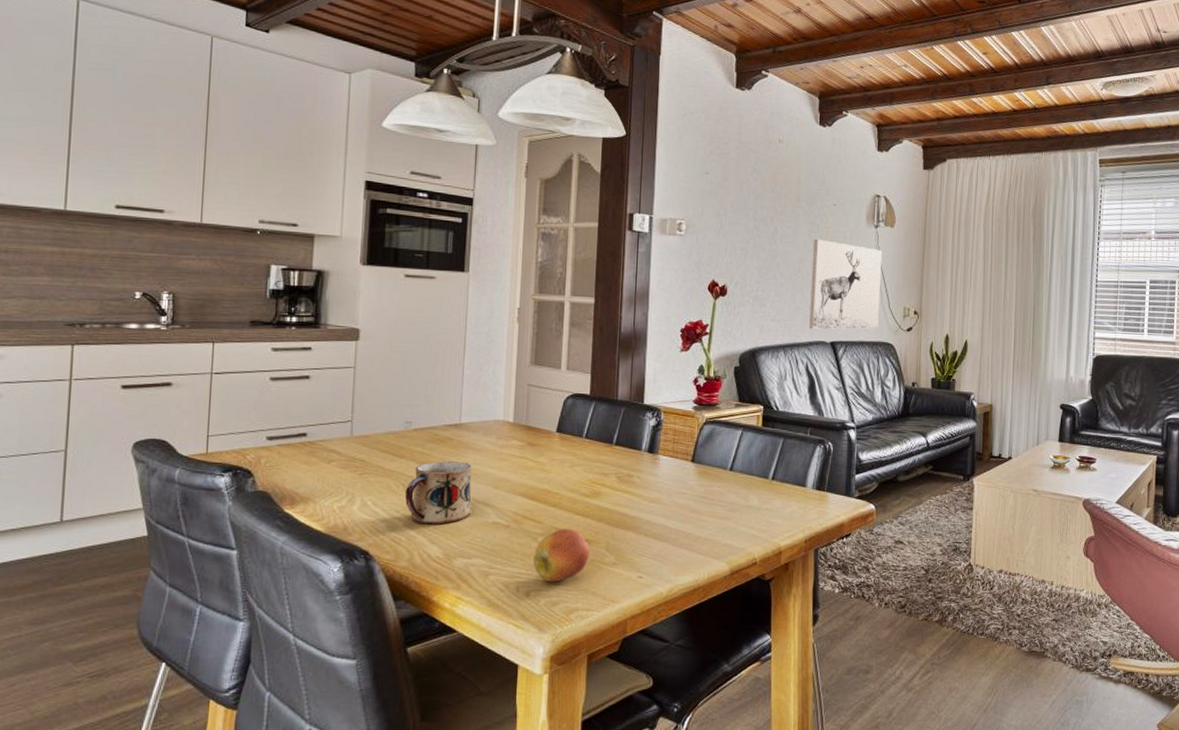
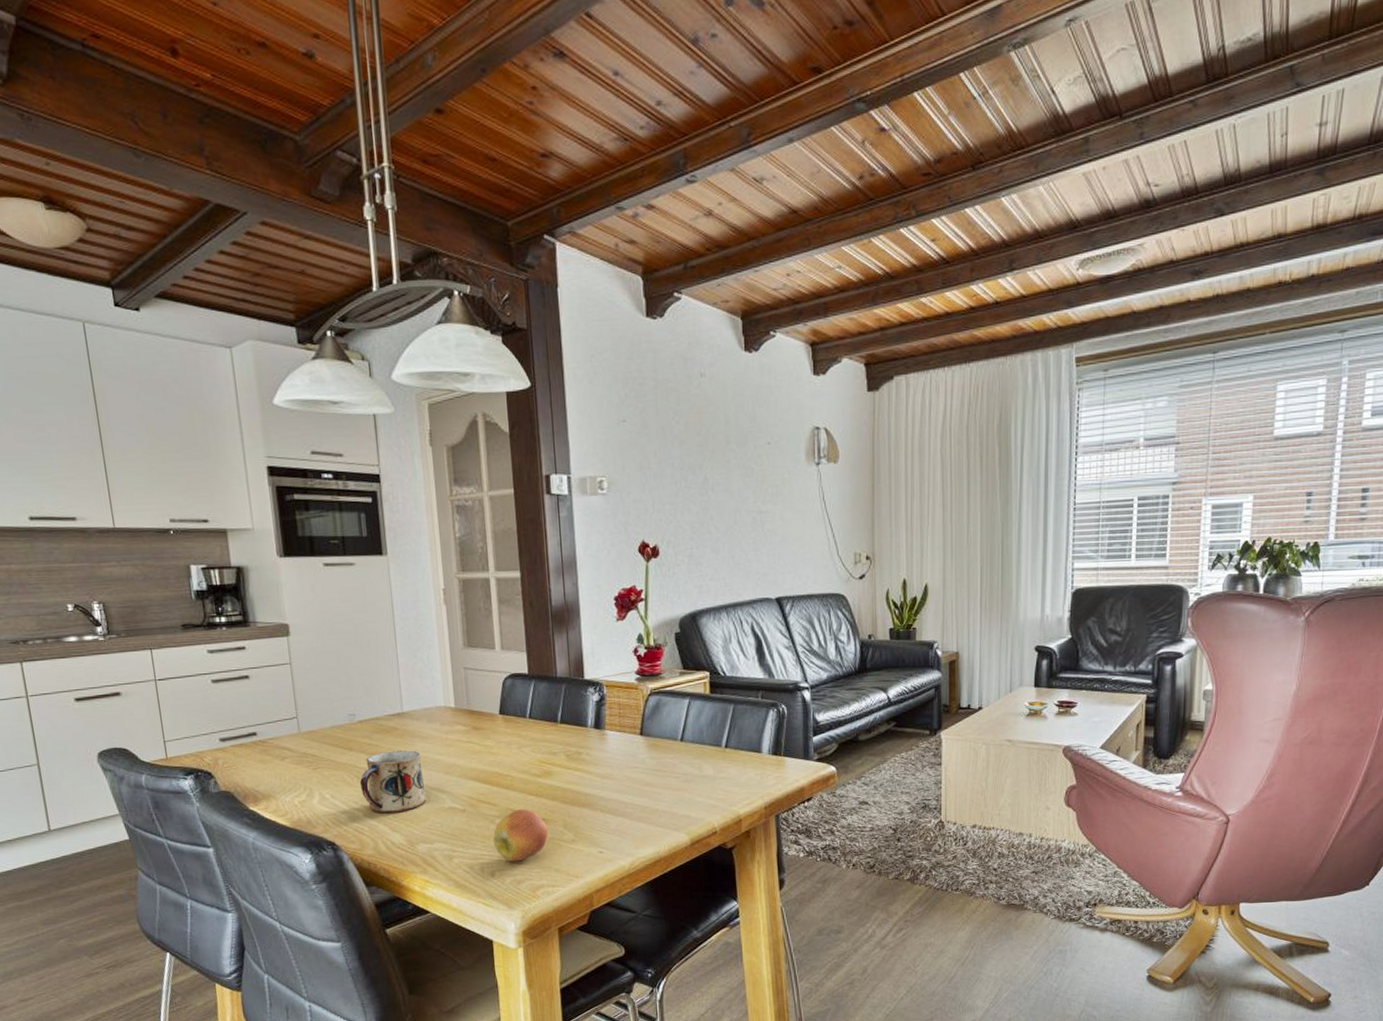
wall art: present [809,238,883,330] -> none [748,484,827,586]

